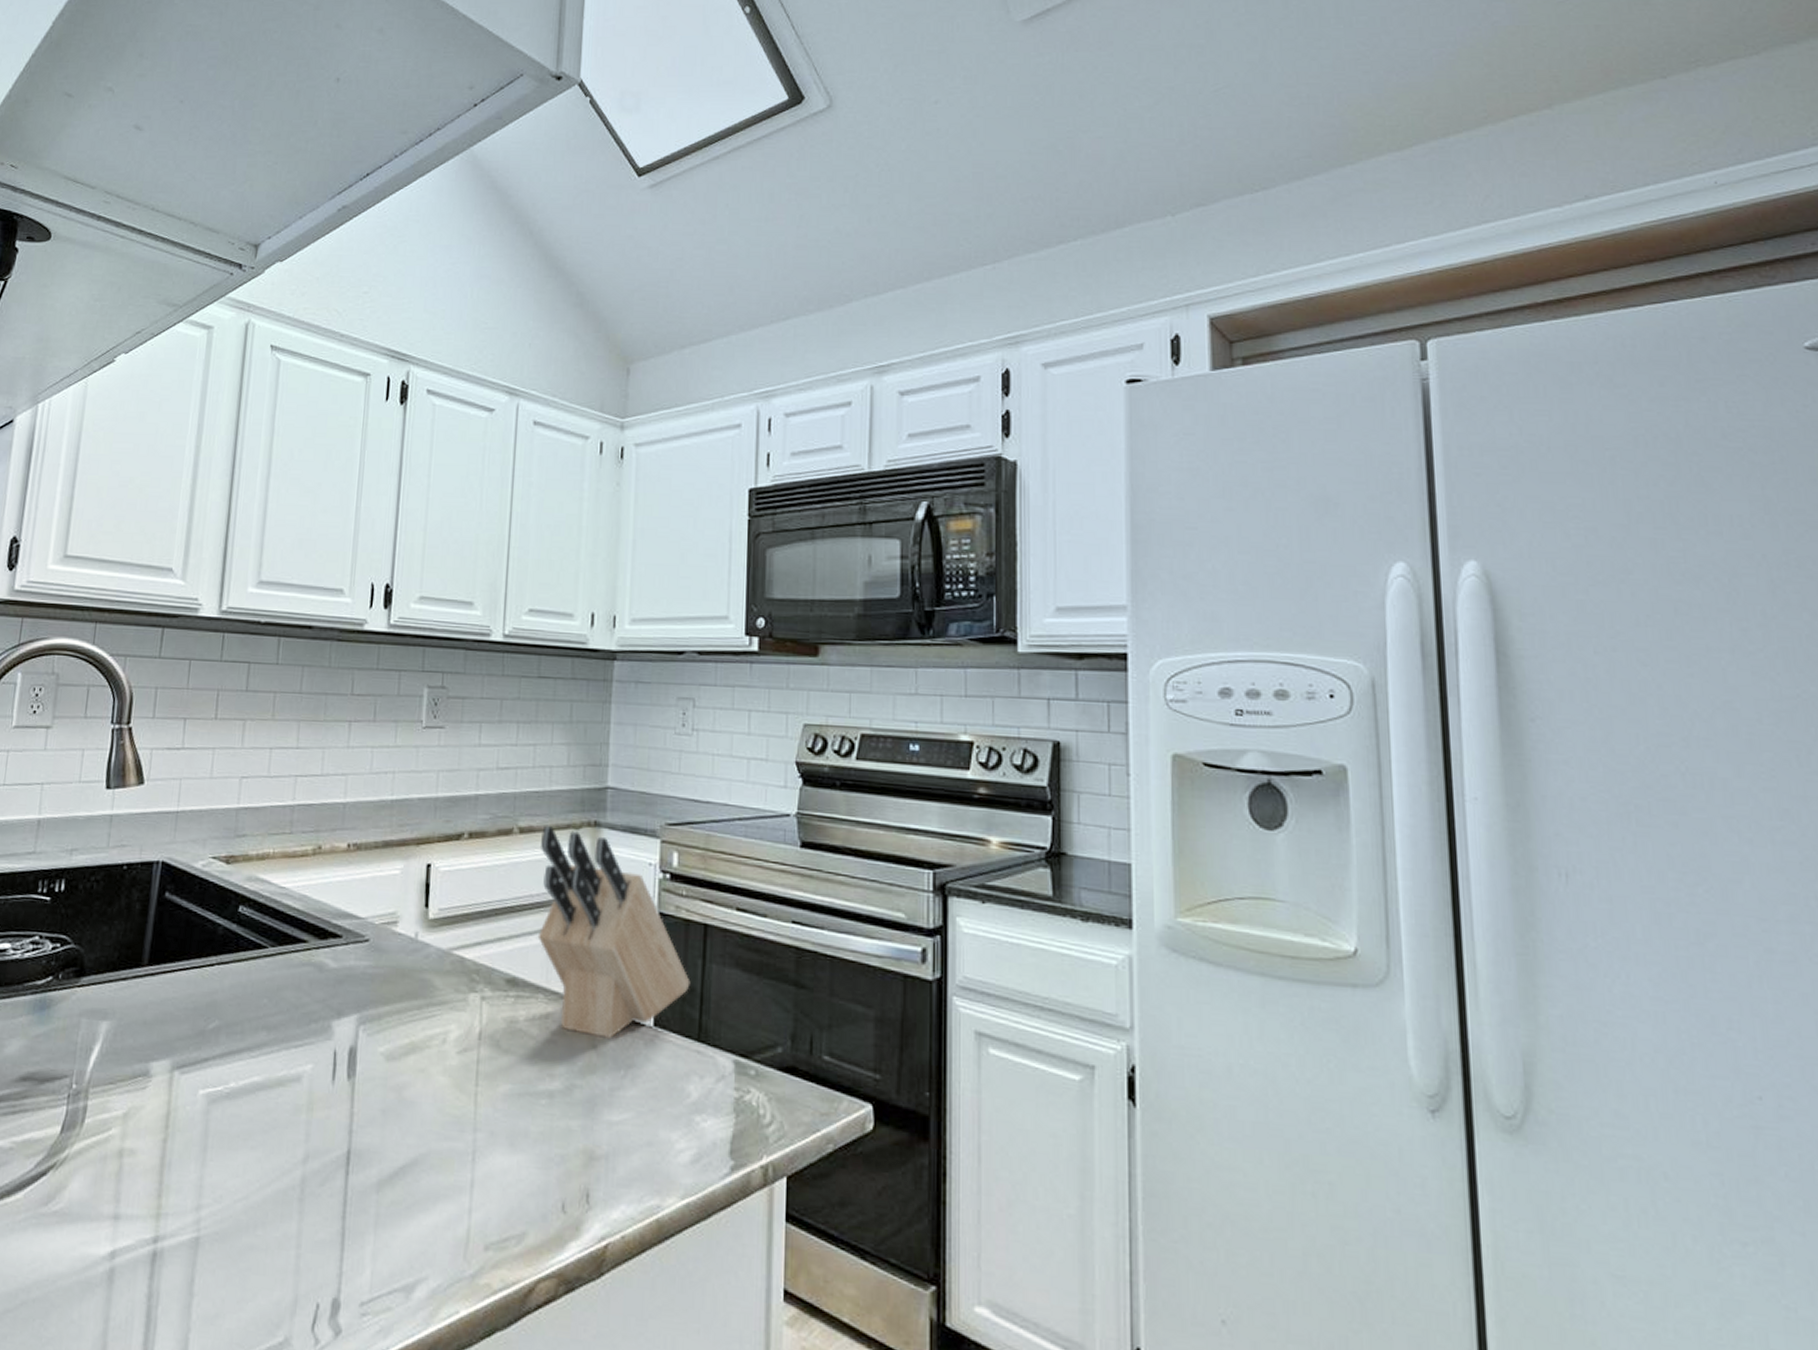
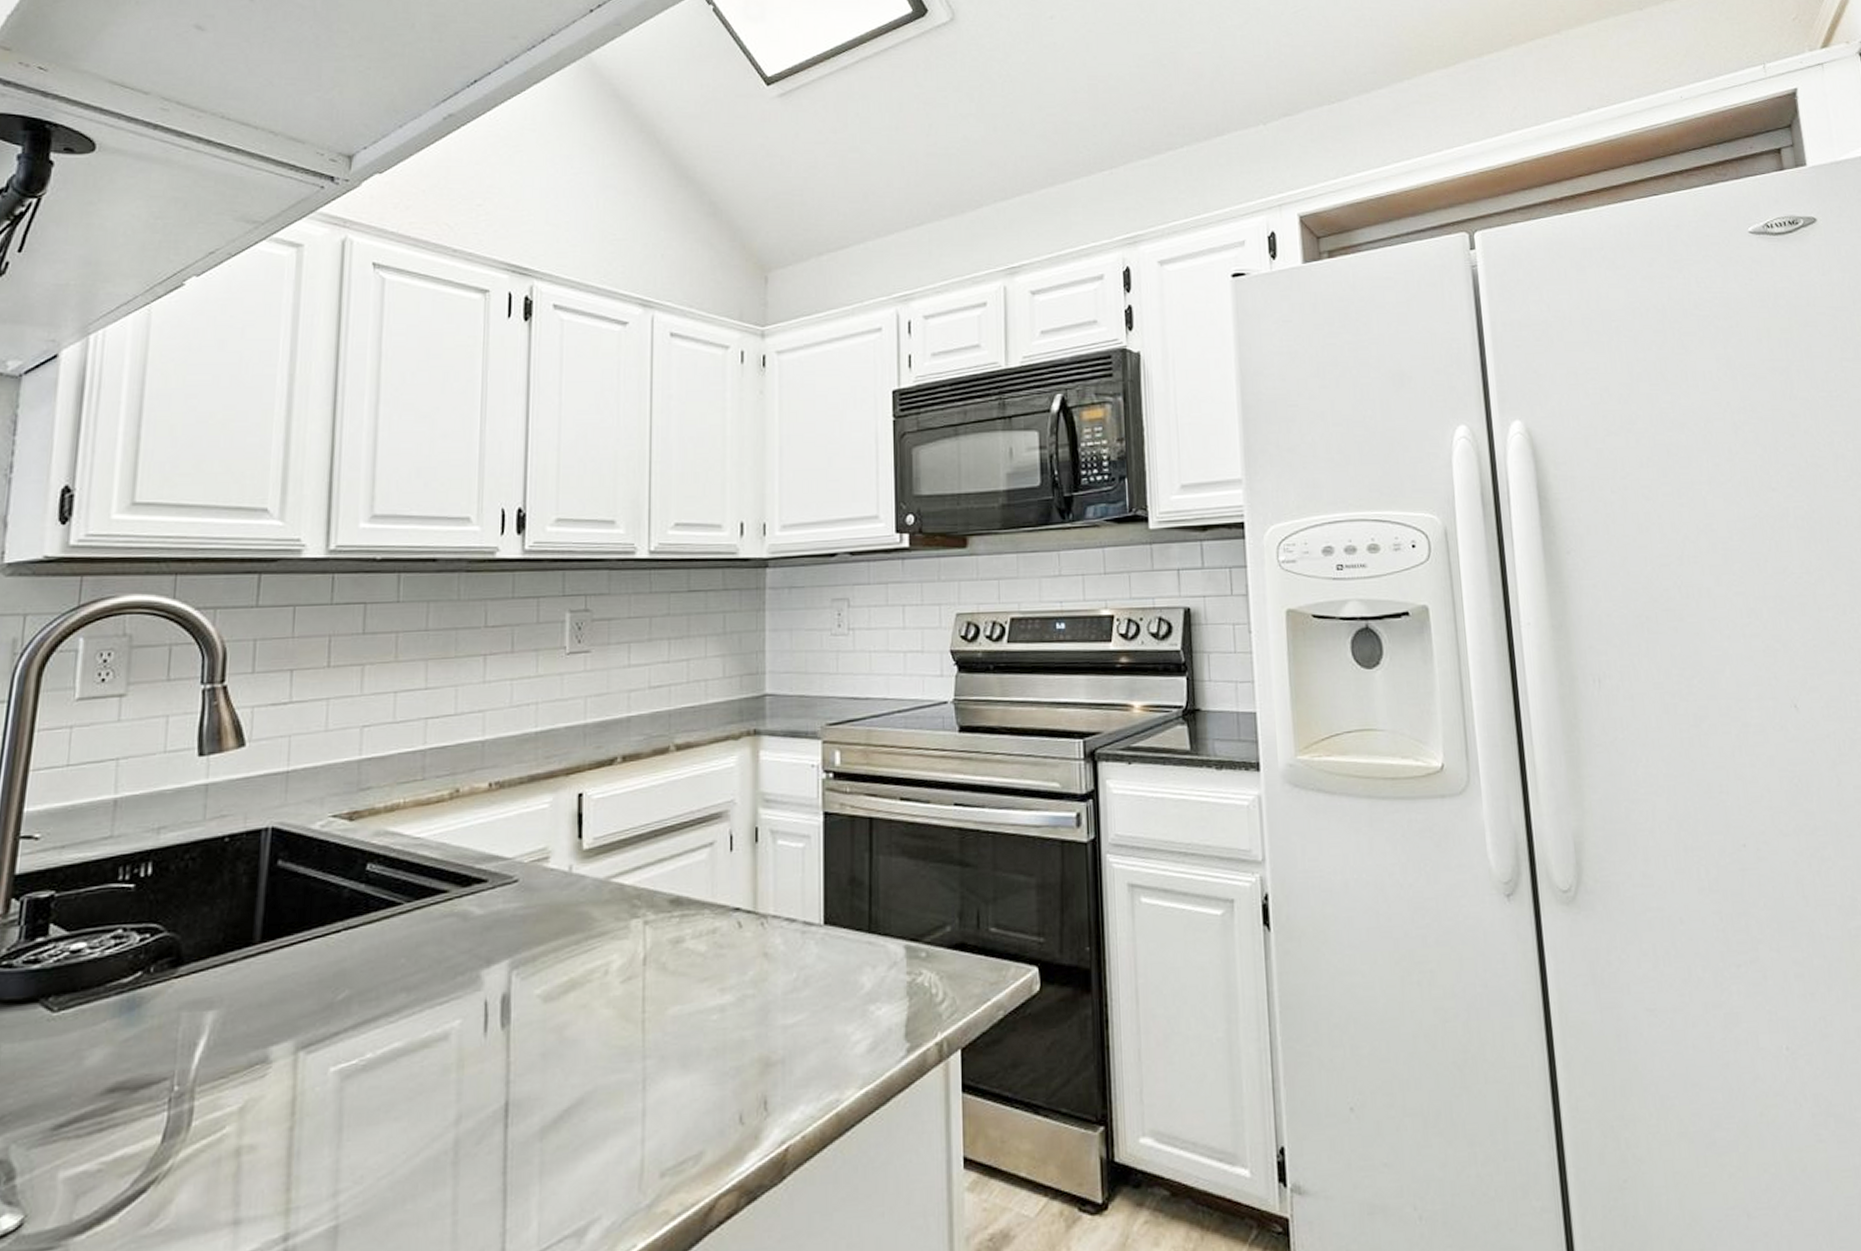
knife block: present [537,825,691,1038] -> none [698,739,859,944]

